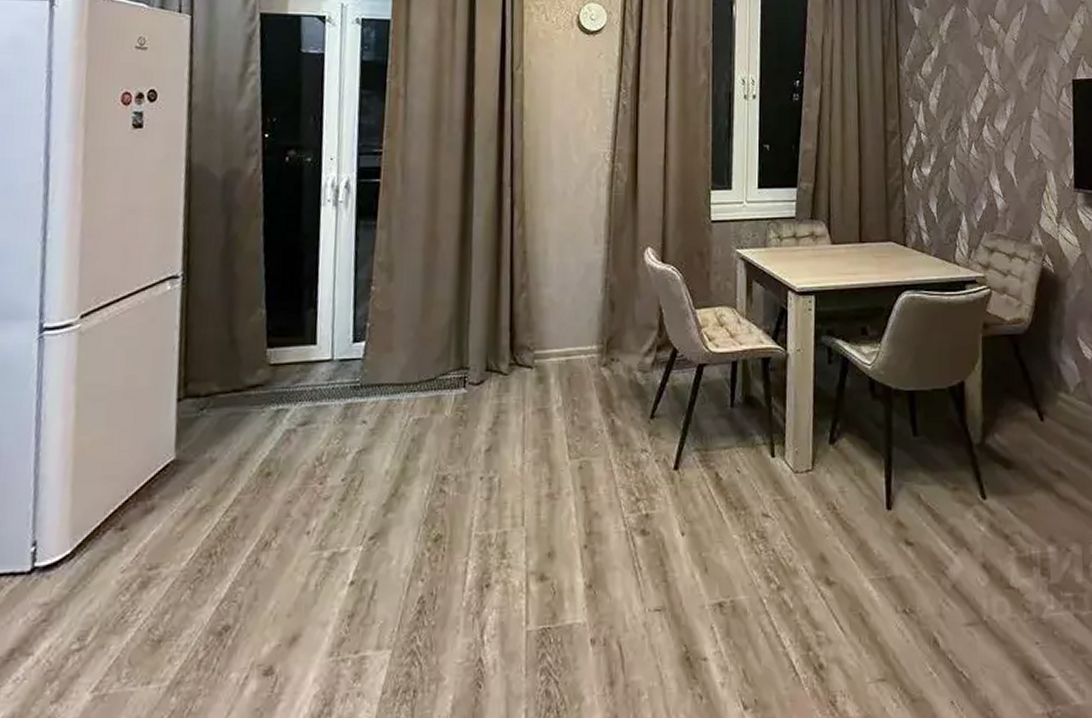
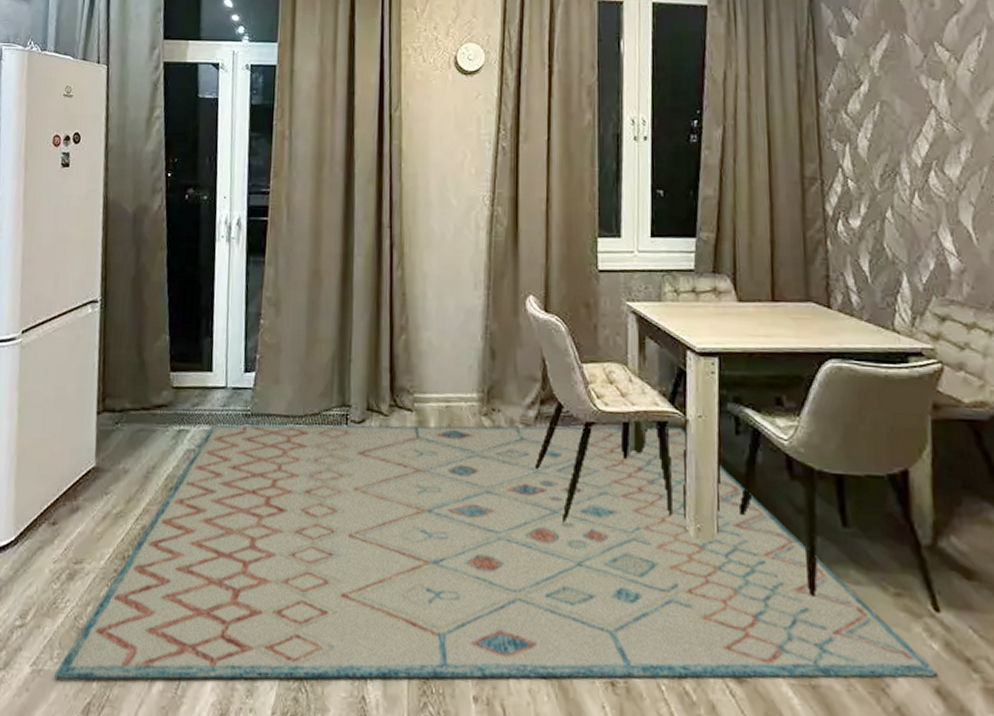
rug: none [123,362,983,702] -> present [55,424,937,680]

